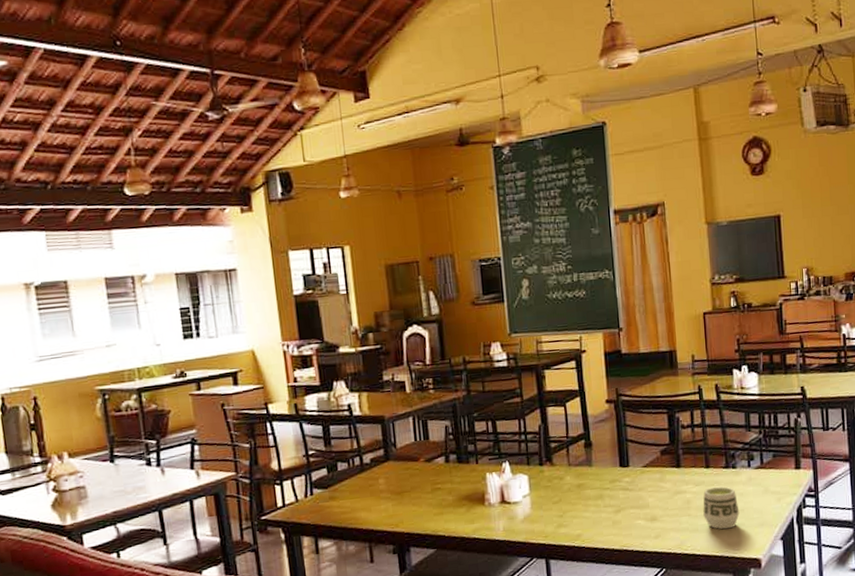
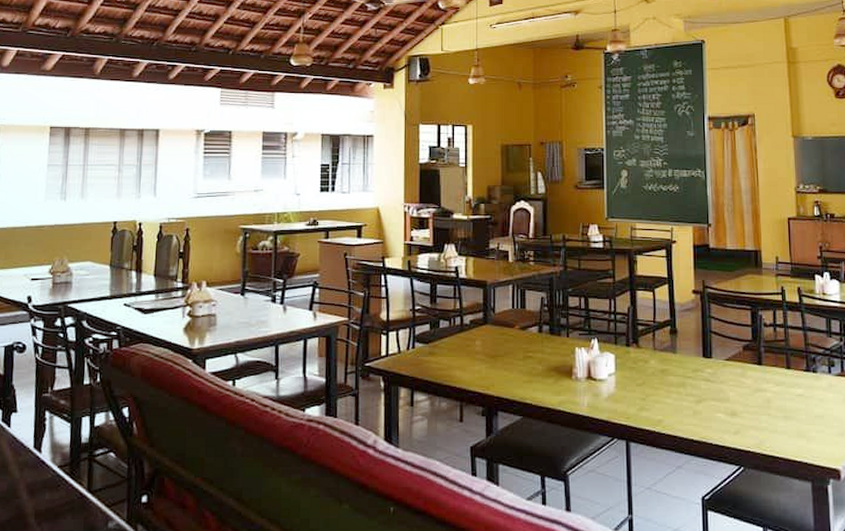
cup: present [703,486,740,529] -> none [783,389,820,434]

